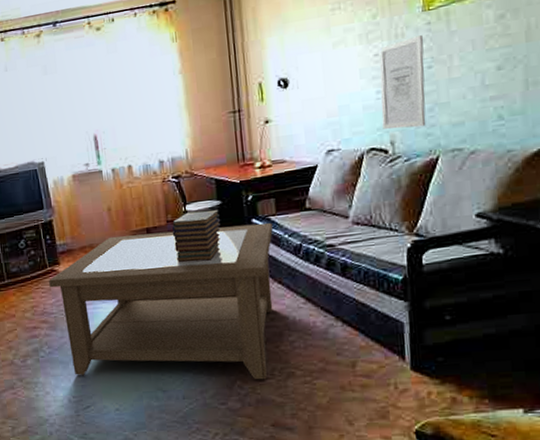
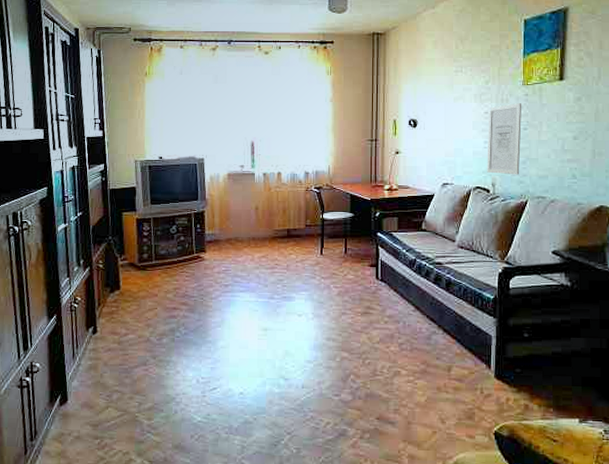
coffee table: present [49,222,273,380] -> none [194,233,394,376]
book stack: present [172,210,221,263] -> none [309,220,351,264]

